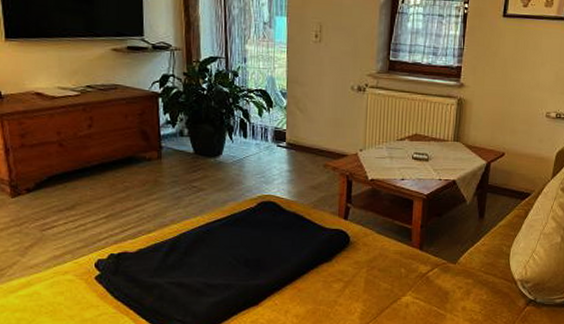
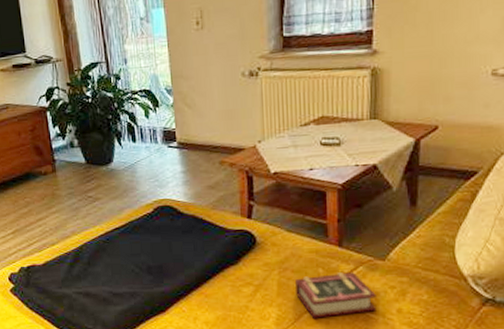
book: none [379,273,446,314] -> present [294,272,377,318]

